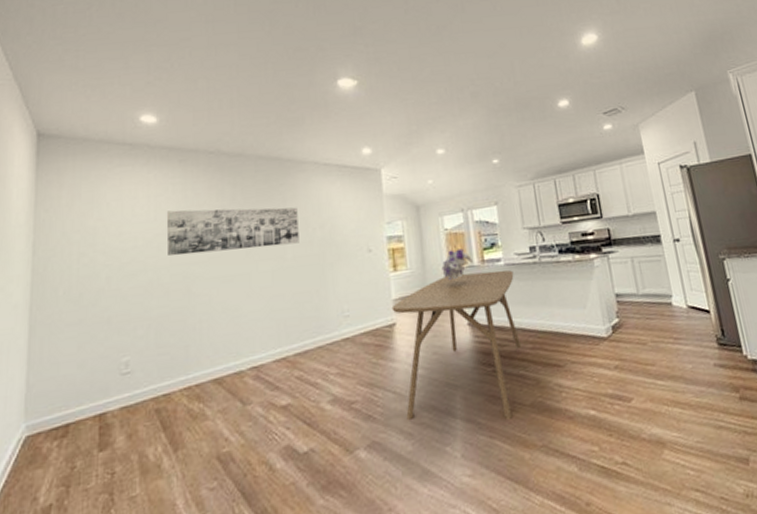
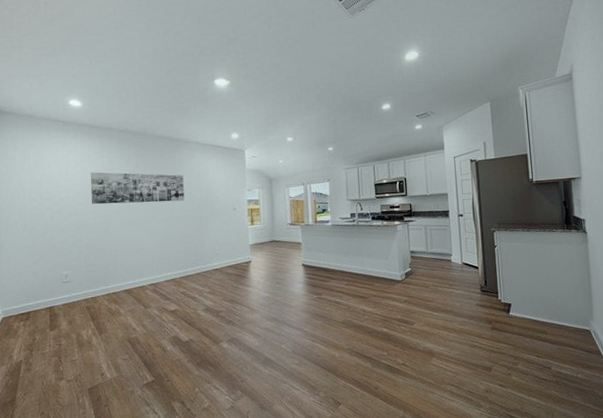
dining table: present [391,270,522,420] -> none [249,229,340,330]
bouquet: present [441,248,473,281] -> none [286,212,309,234]

